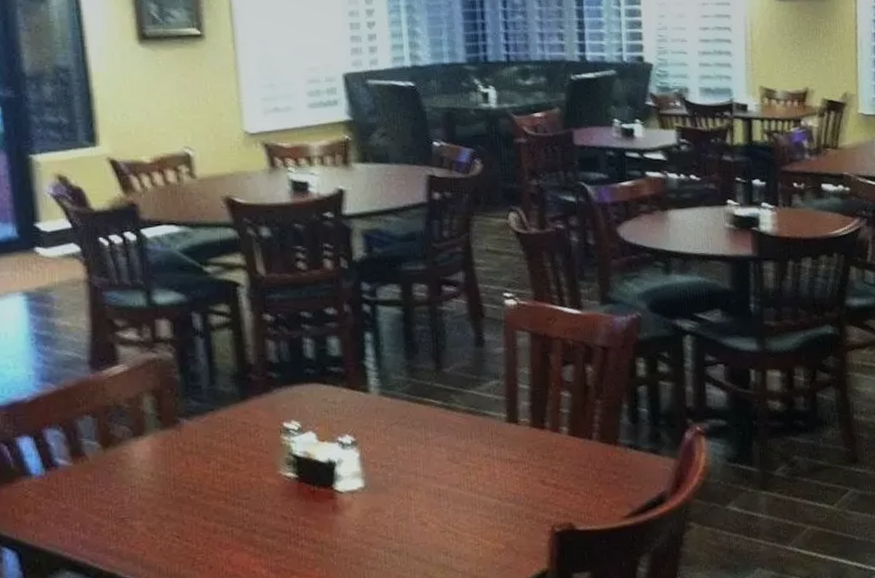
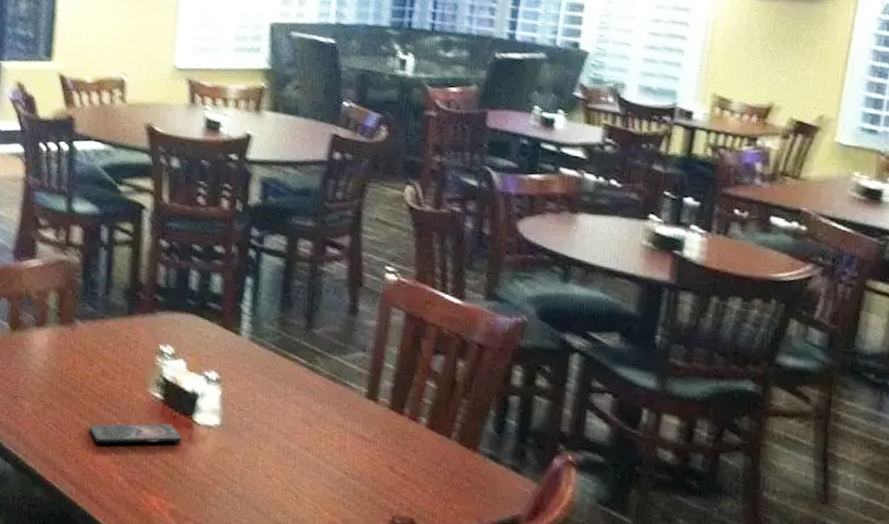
smartphone: none [217,500,326,542] -> present [88,423,182,444]

